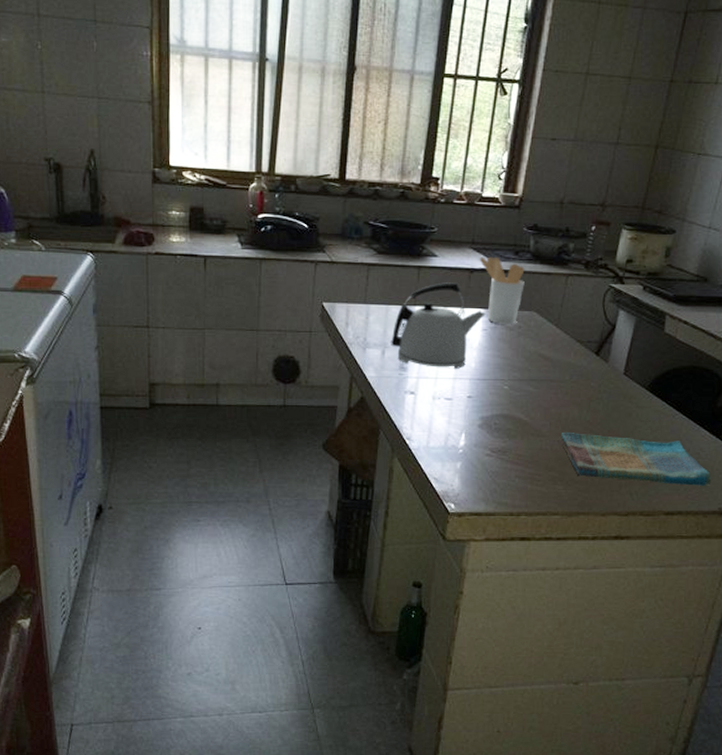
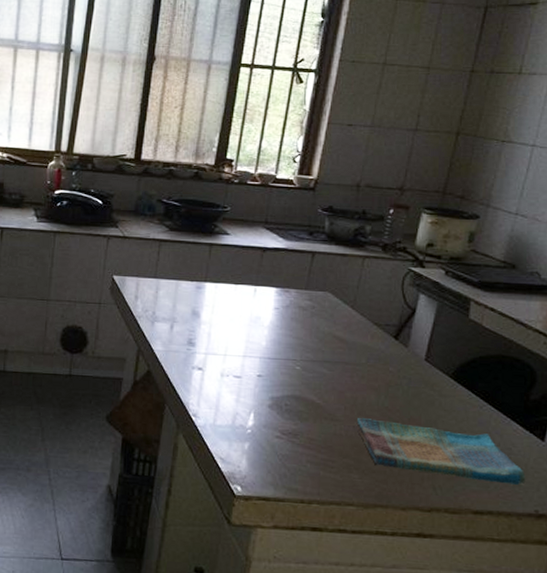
kettle: present [390,282,486,369] -> none [179,260,278,347]
utensil holder: present [480,256,525,324] -> none [273,236,319,304]

